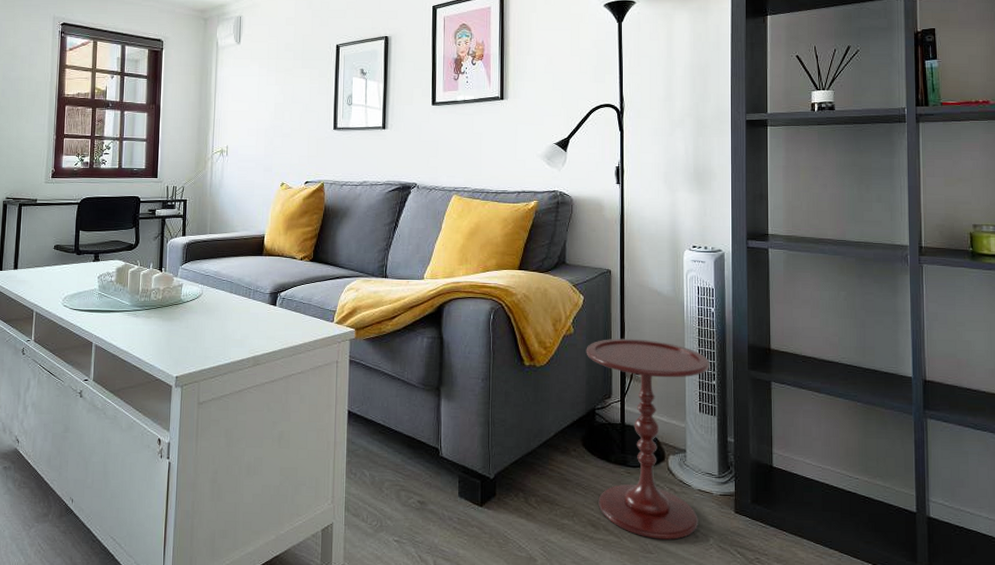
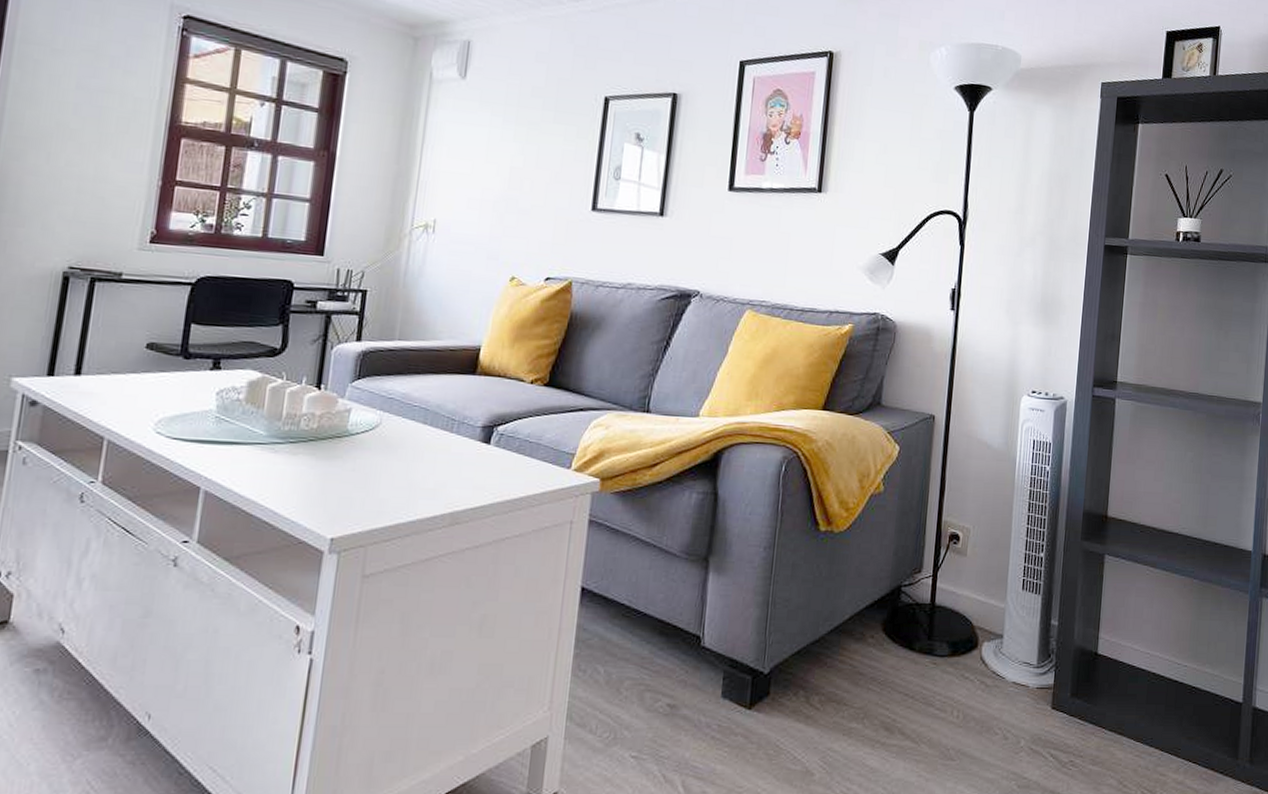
side table: present [586,338,709,540] -> none [895,499,1039,743]

